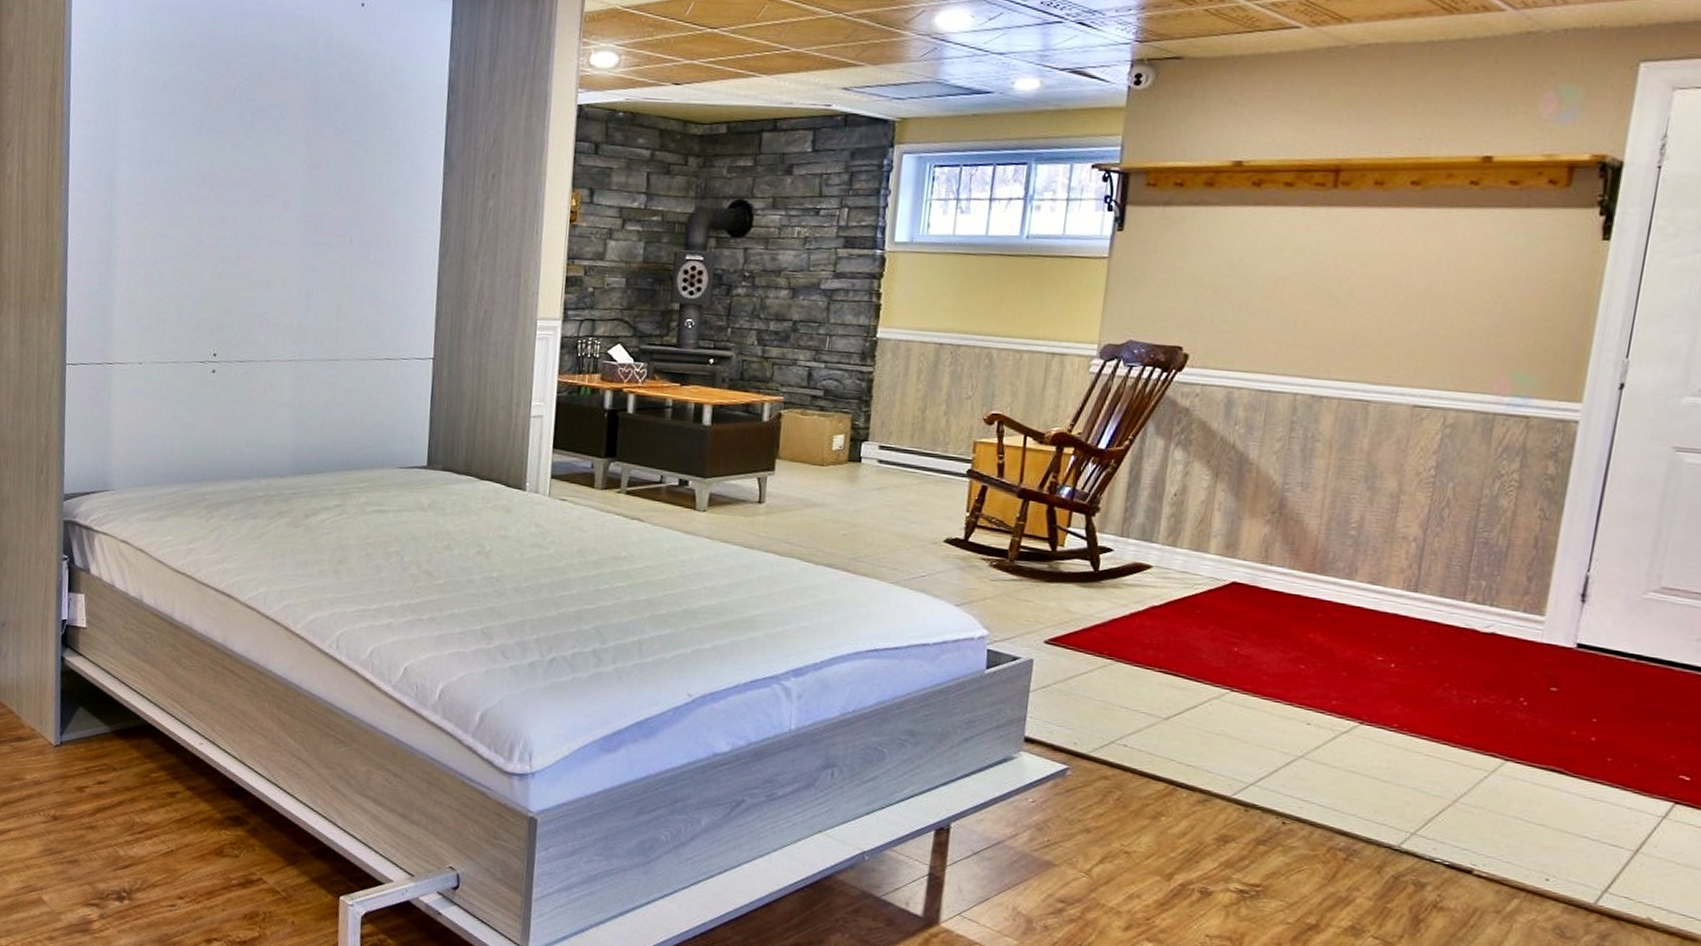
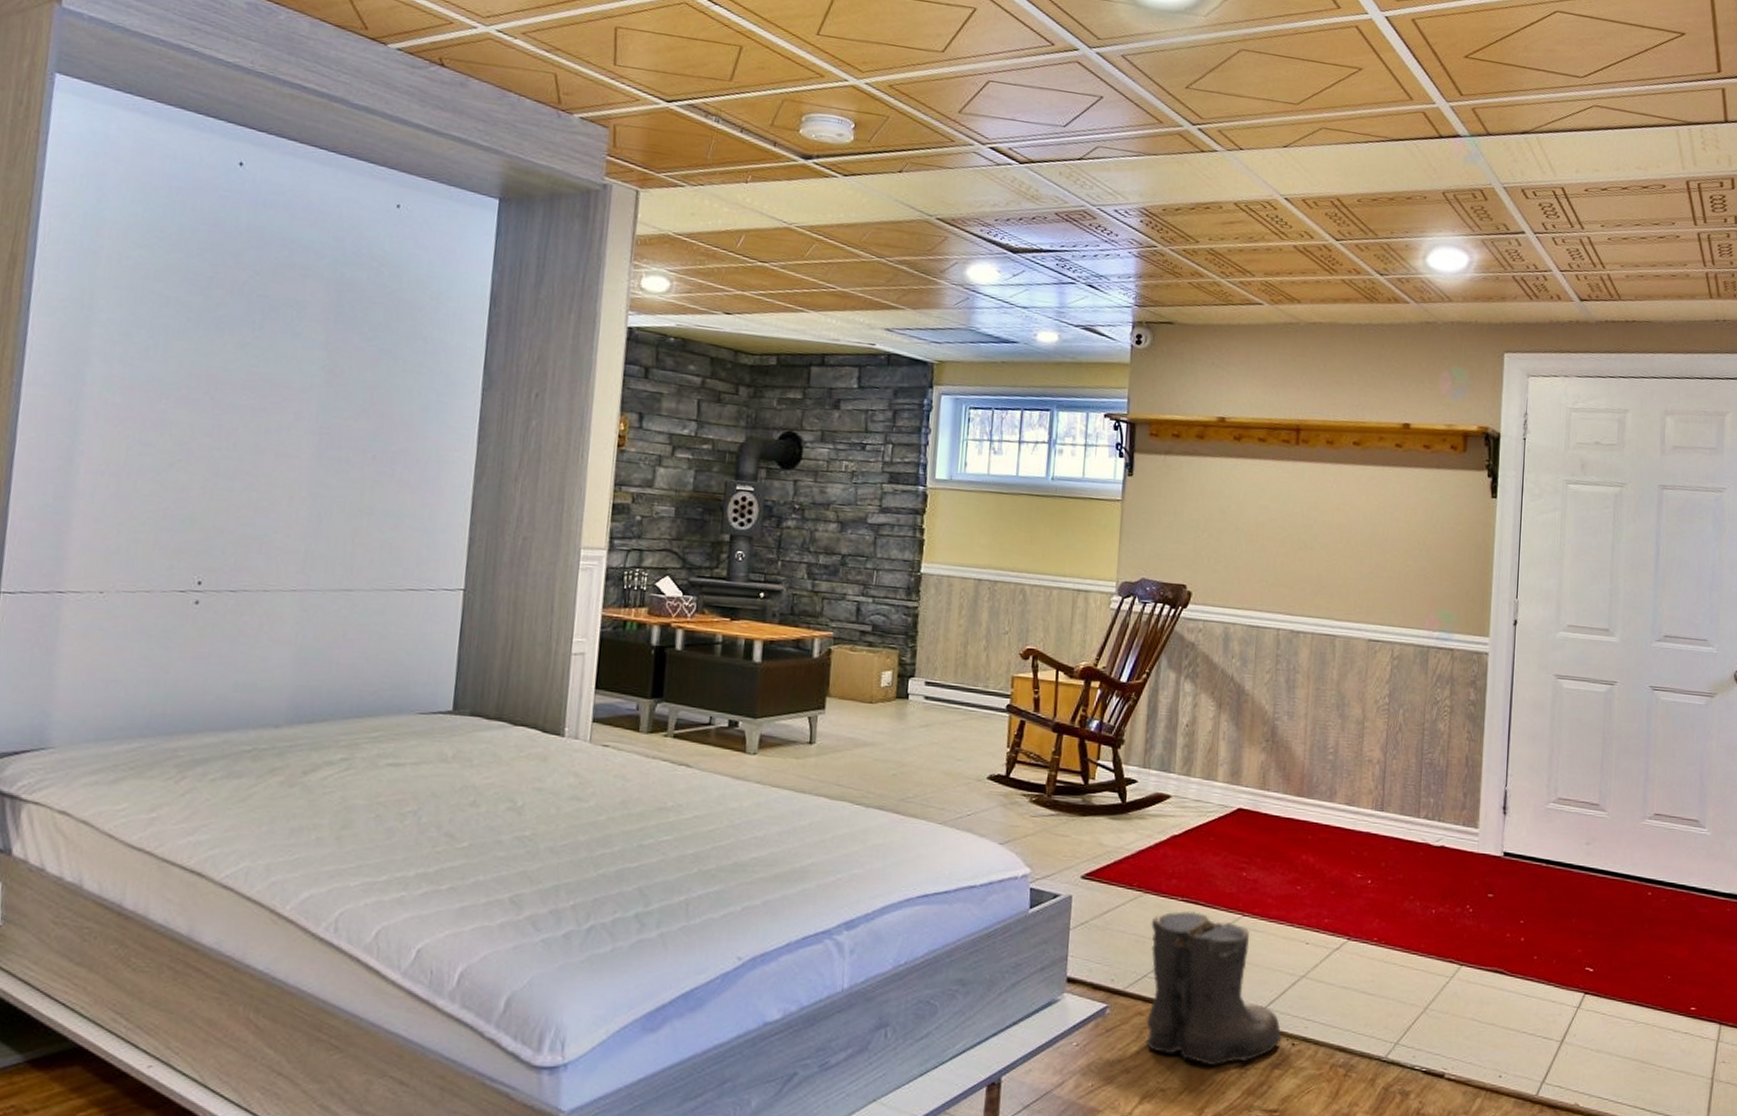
boots: none [1105,681,1270,835] -> present [1141,910,1282,1066]

